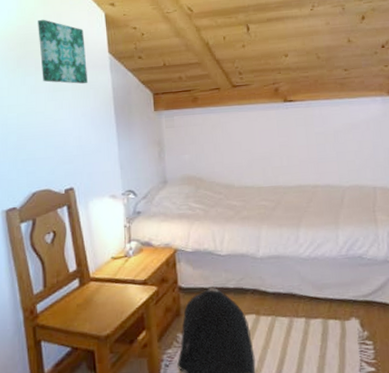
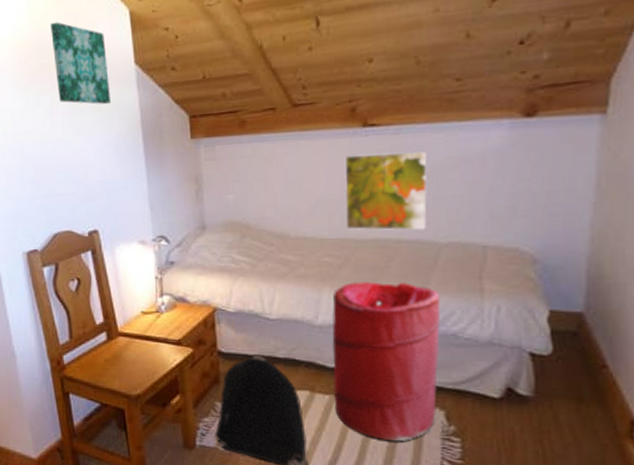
laundry hamper: none [270,218,353,351] -> present [332,282,441,442]
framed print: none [272,120,334,179] -> present [344,151,428,231]

